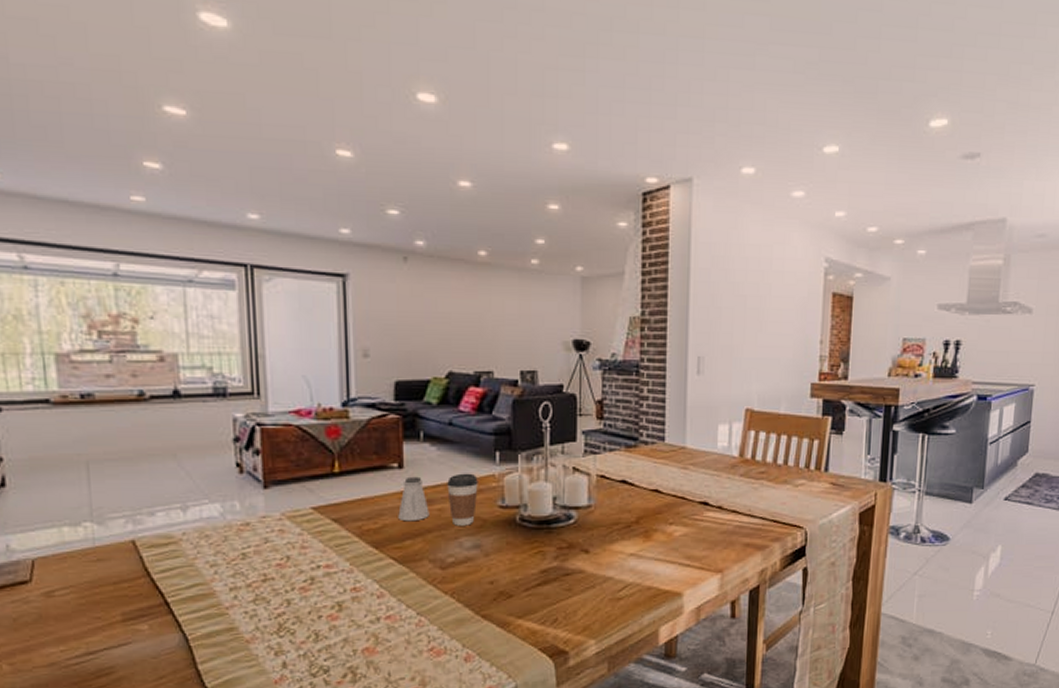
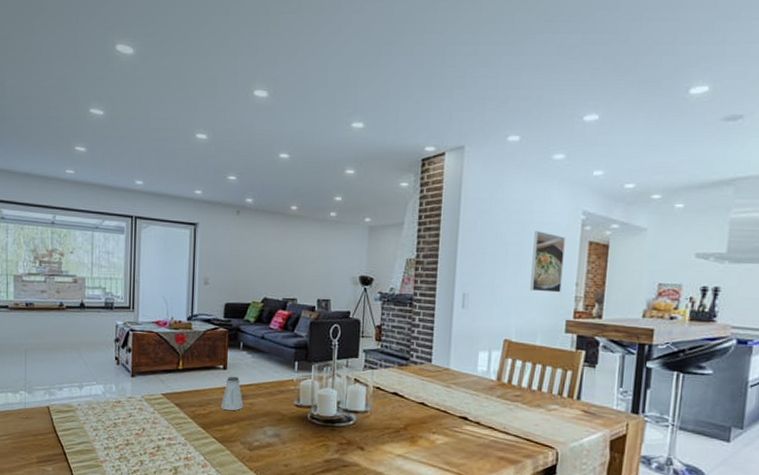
coffee cup: present [447,473,478,526] -> none [257,376,281,418]
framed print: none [772,281,808,352] -> present [530,231,565,293]

